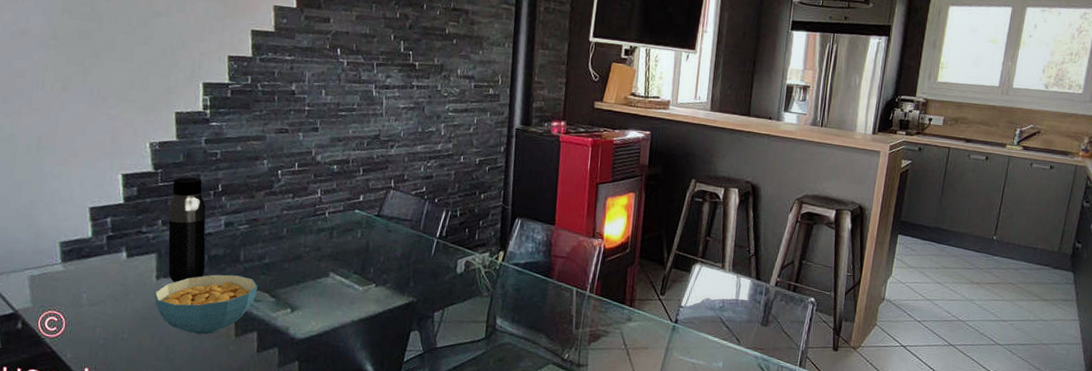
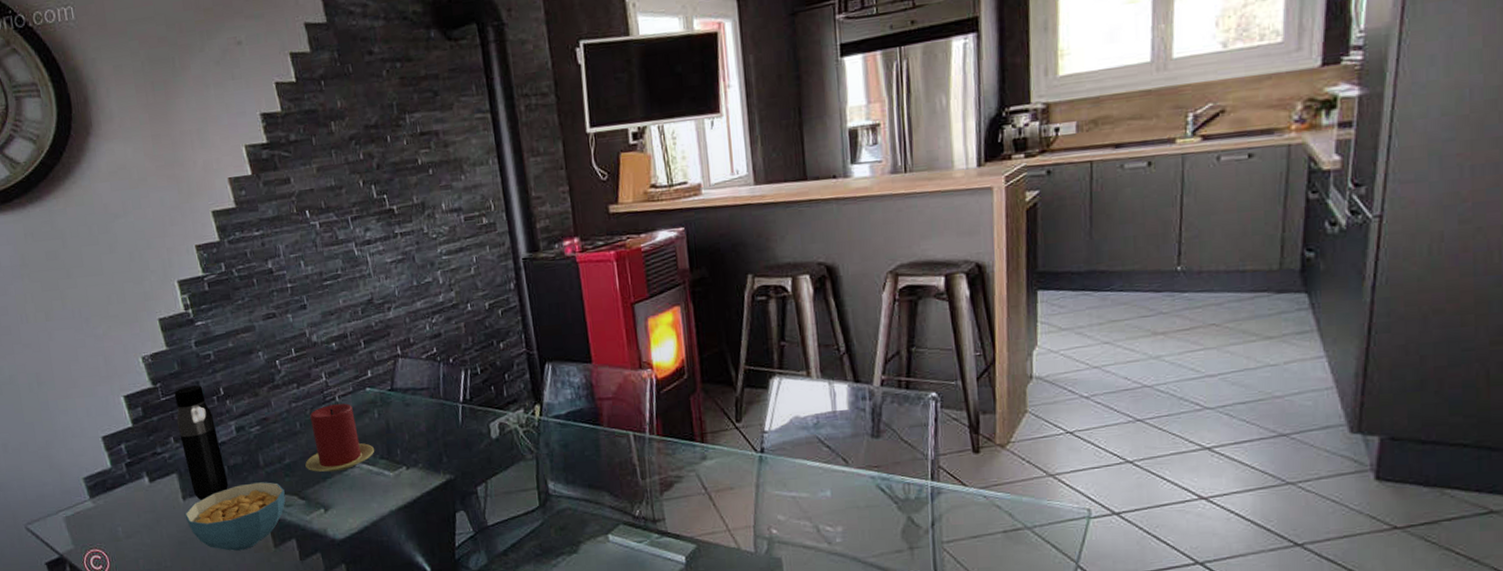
candle: none [283,218,350,278] -> present [305,403,374,472]

